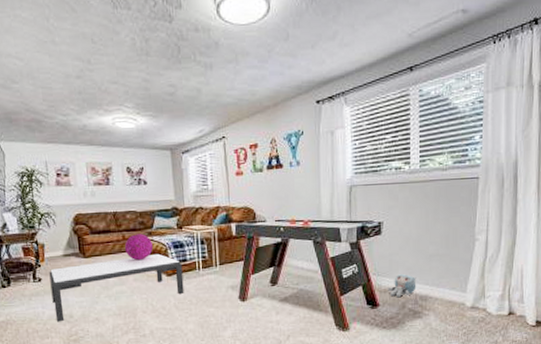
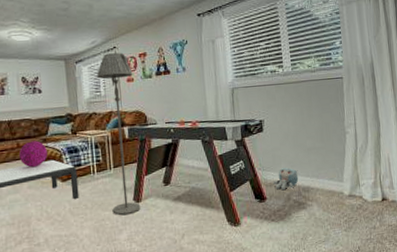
floor lamp: none [204,143,246,313] -> present [97,52,141,216]

